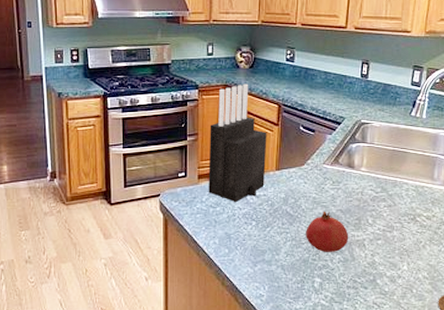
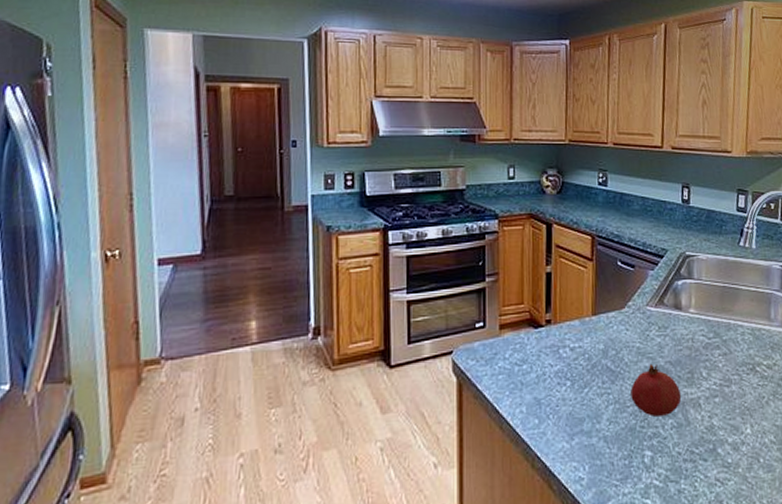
knife block: present [208,83,267,203] -> none [512,212,581,359]

